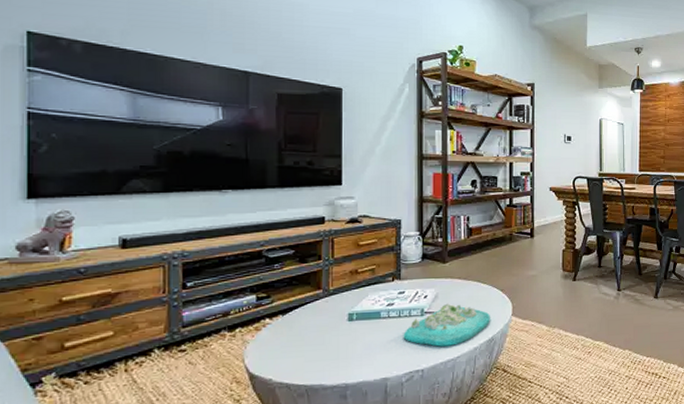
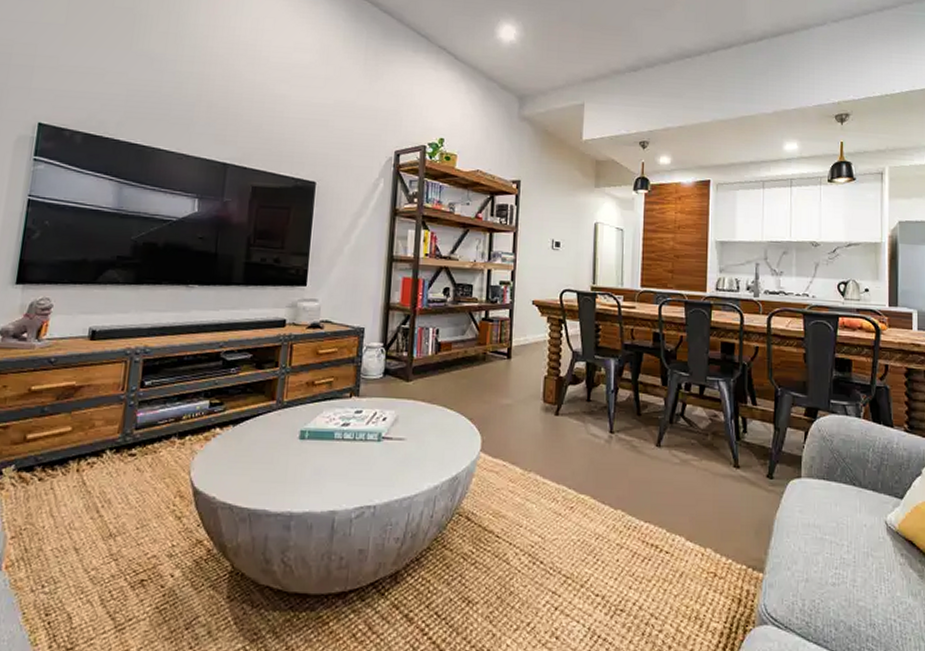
decorative tray: present [403,303,490,347] -> none [356,429,455,481]

